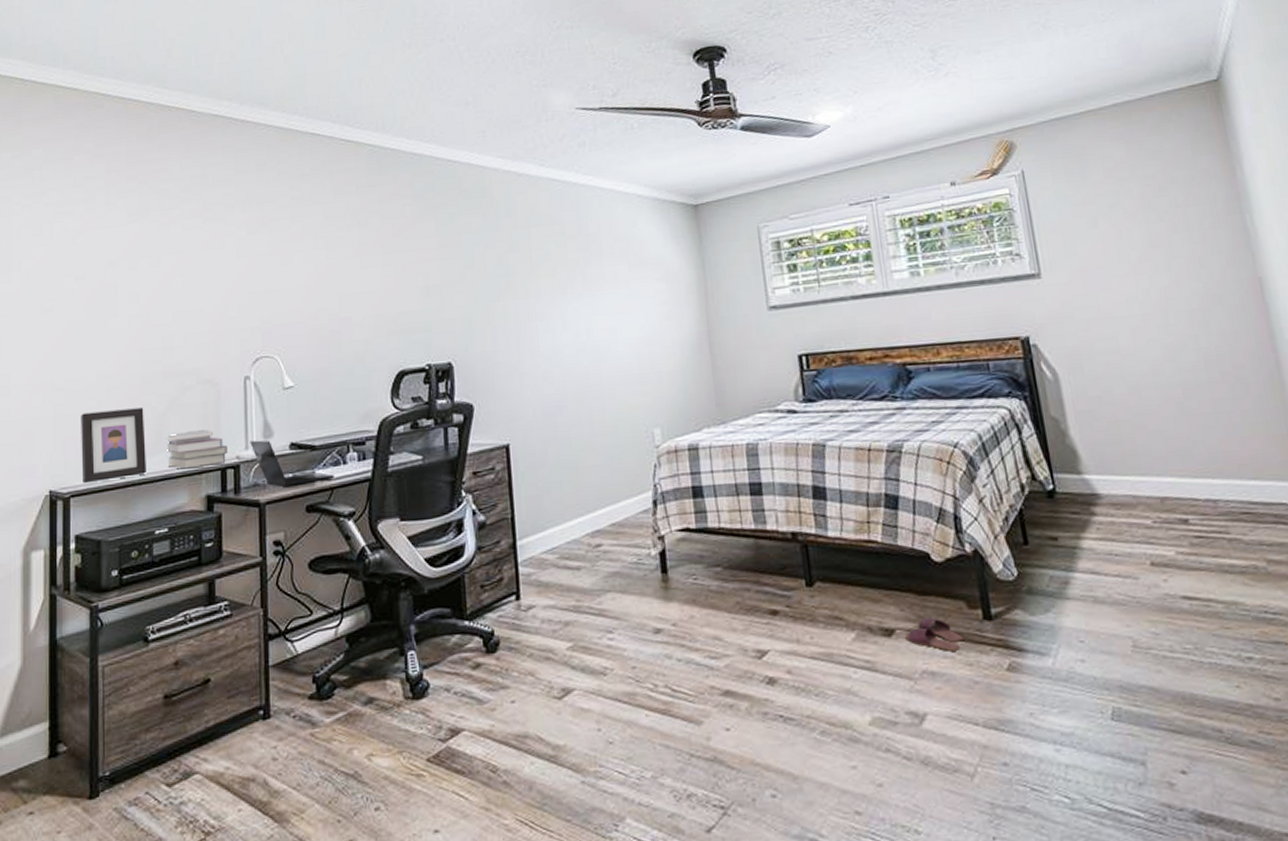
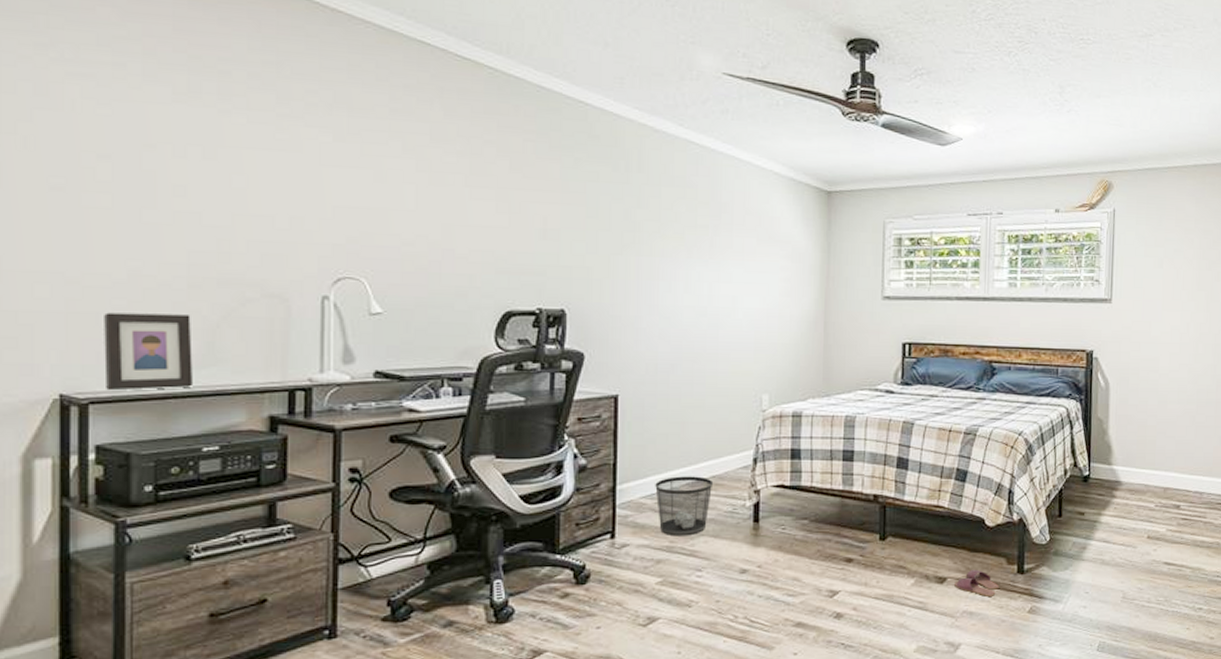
books: present [167,430,227,469] -> none [220,347,297,386]
laptop: present [250,440,335,488] -> none [326,364,425,416]
waste bin: none [555,525,615,594] -> present [655,476,714,536]

